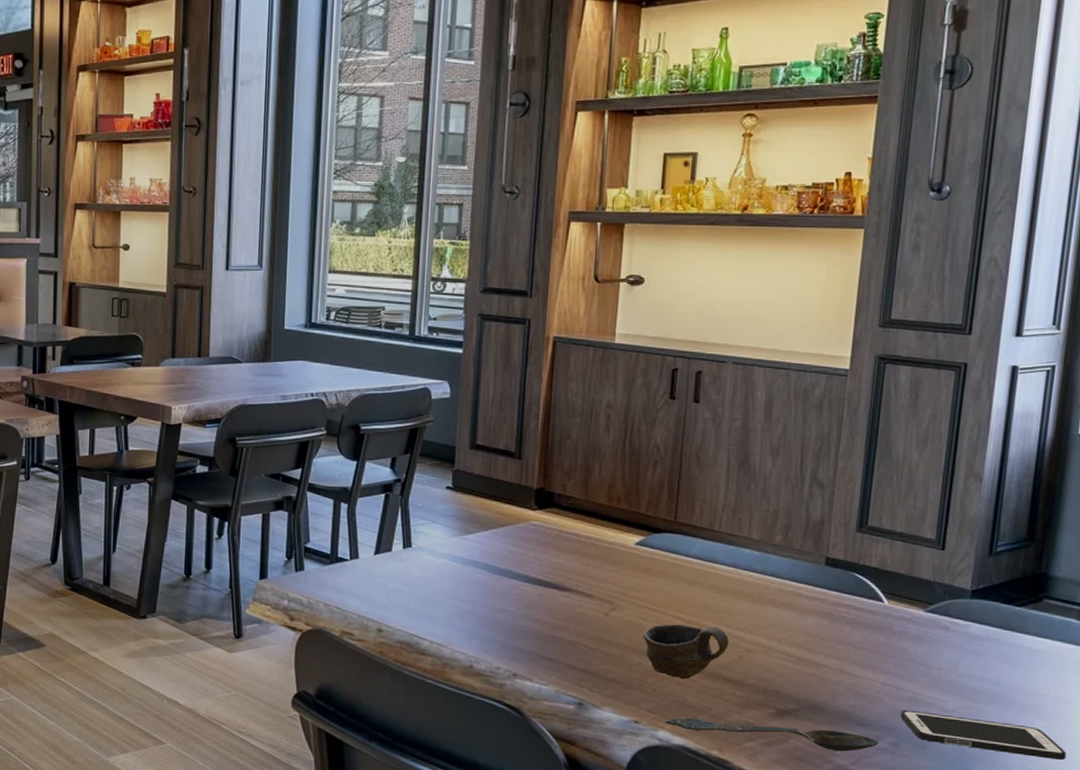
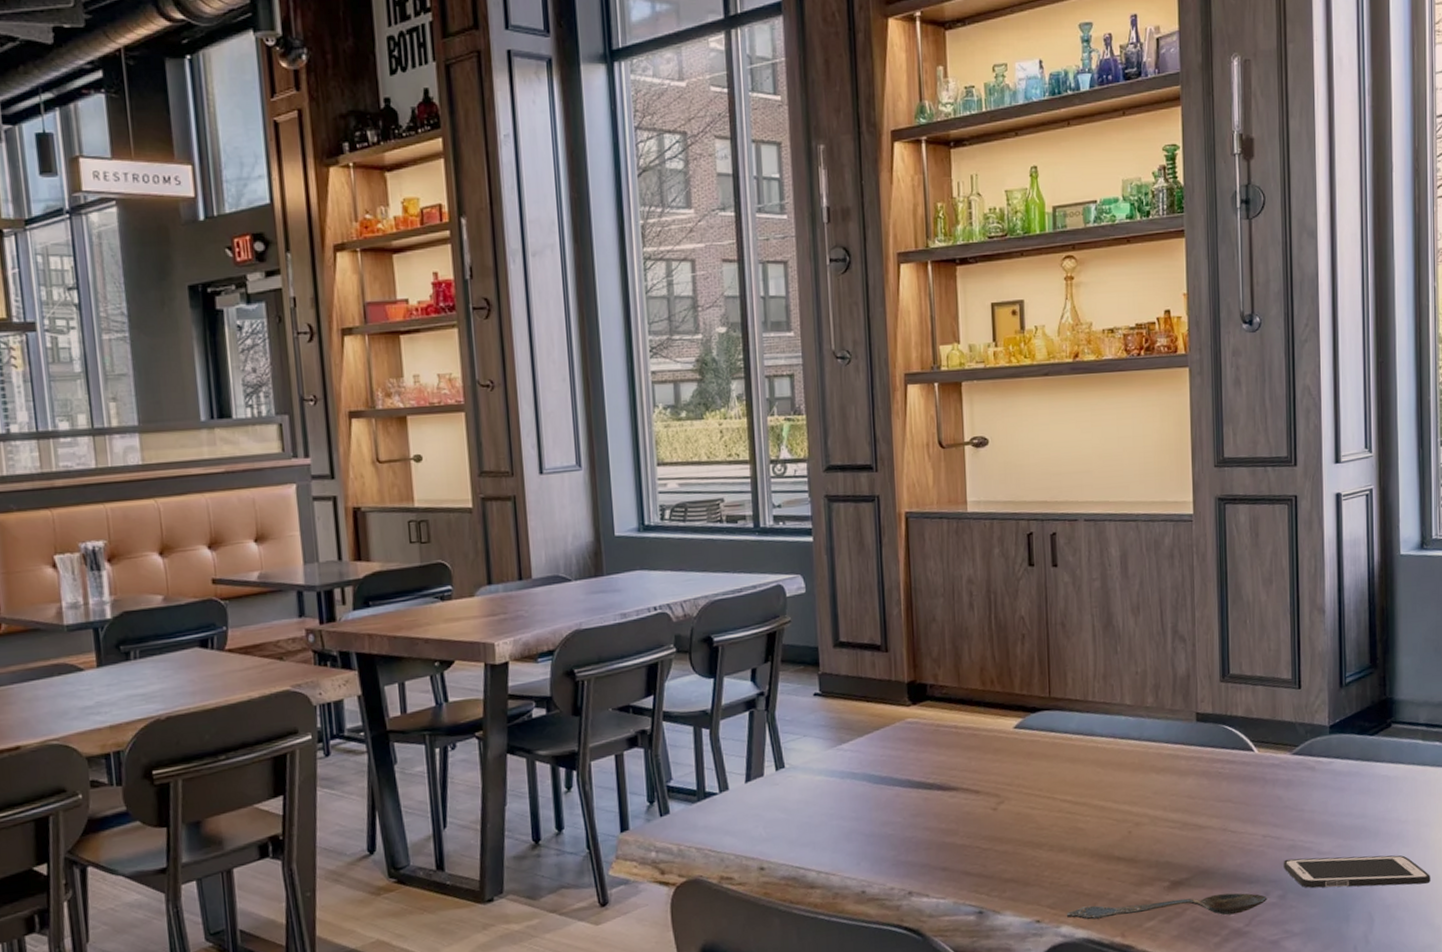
cup: present [642,624,730,680] -> none [1033,803,1118,867]

